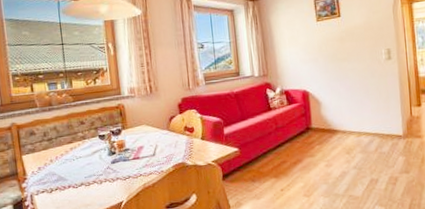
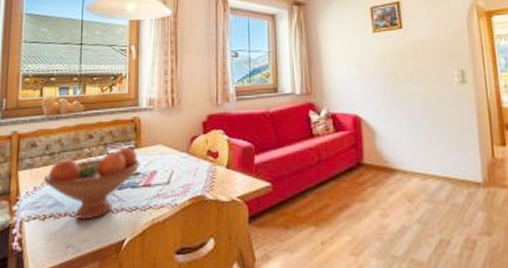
fruit bowl: none [45,129,129,190] -> present [43,147,140,220]

